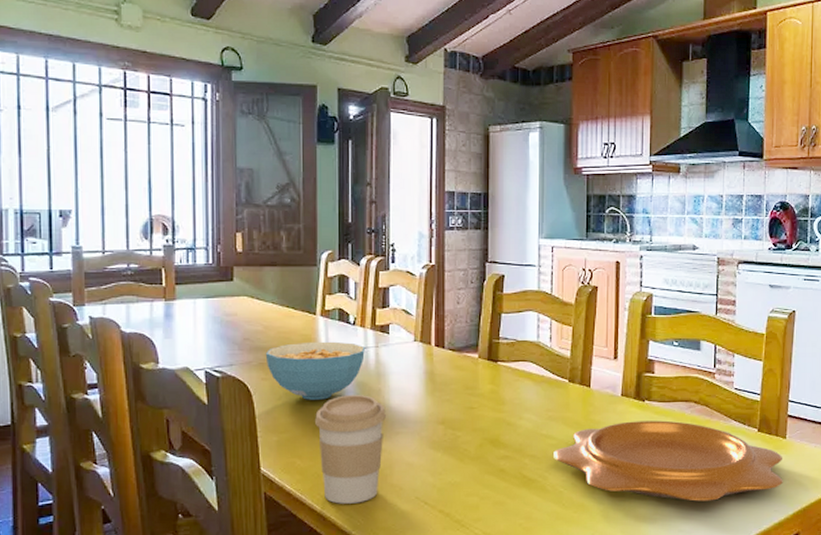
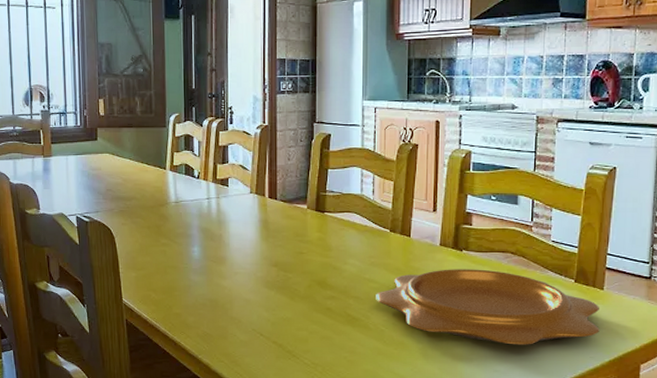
cereal bowl: present [265,341,365,400] -> none [124,192,208,243]
coffee cup: present [315,395,386,504] -> none [167,239,226,332]

